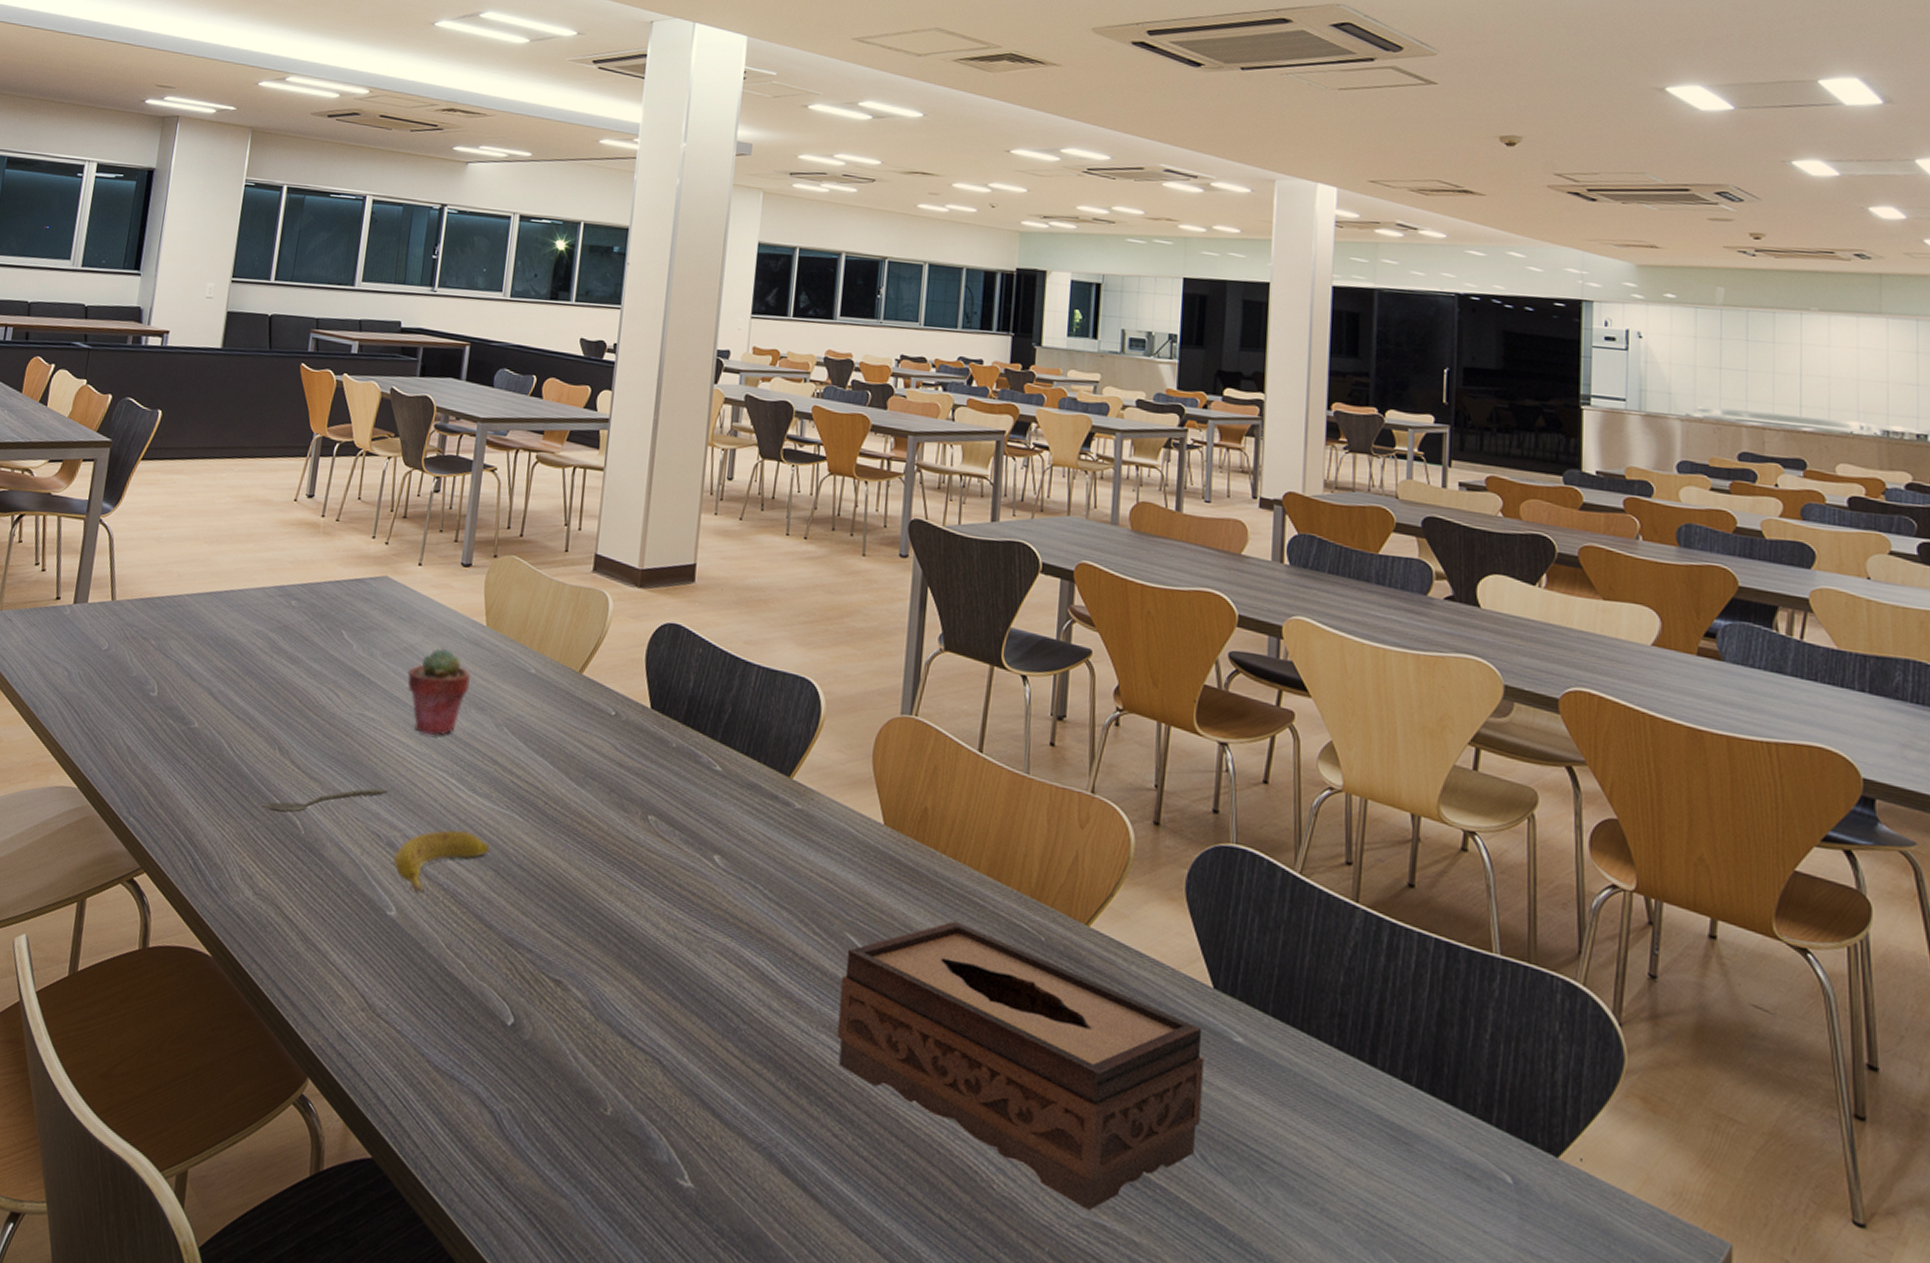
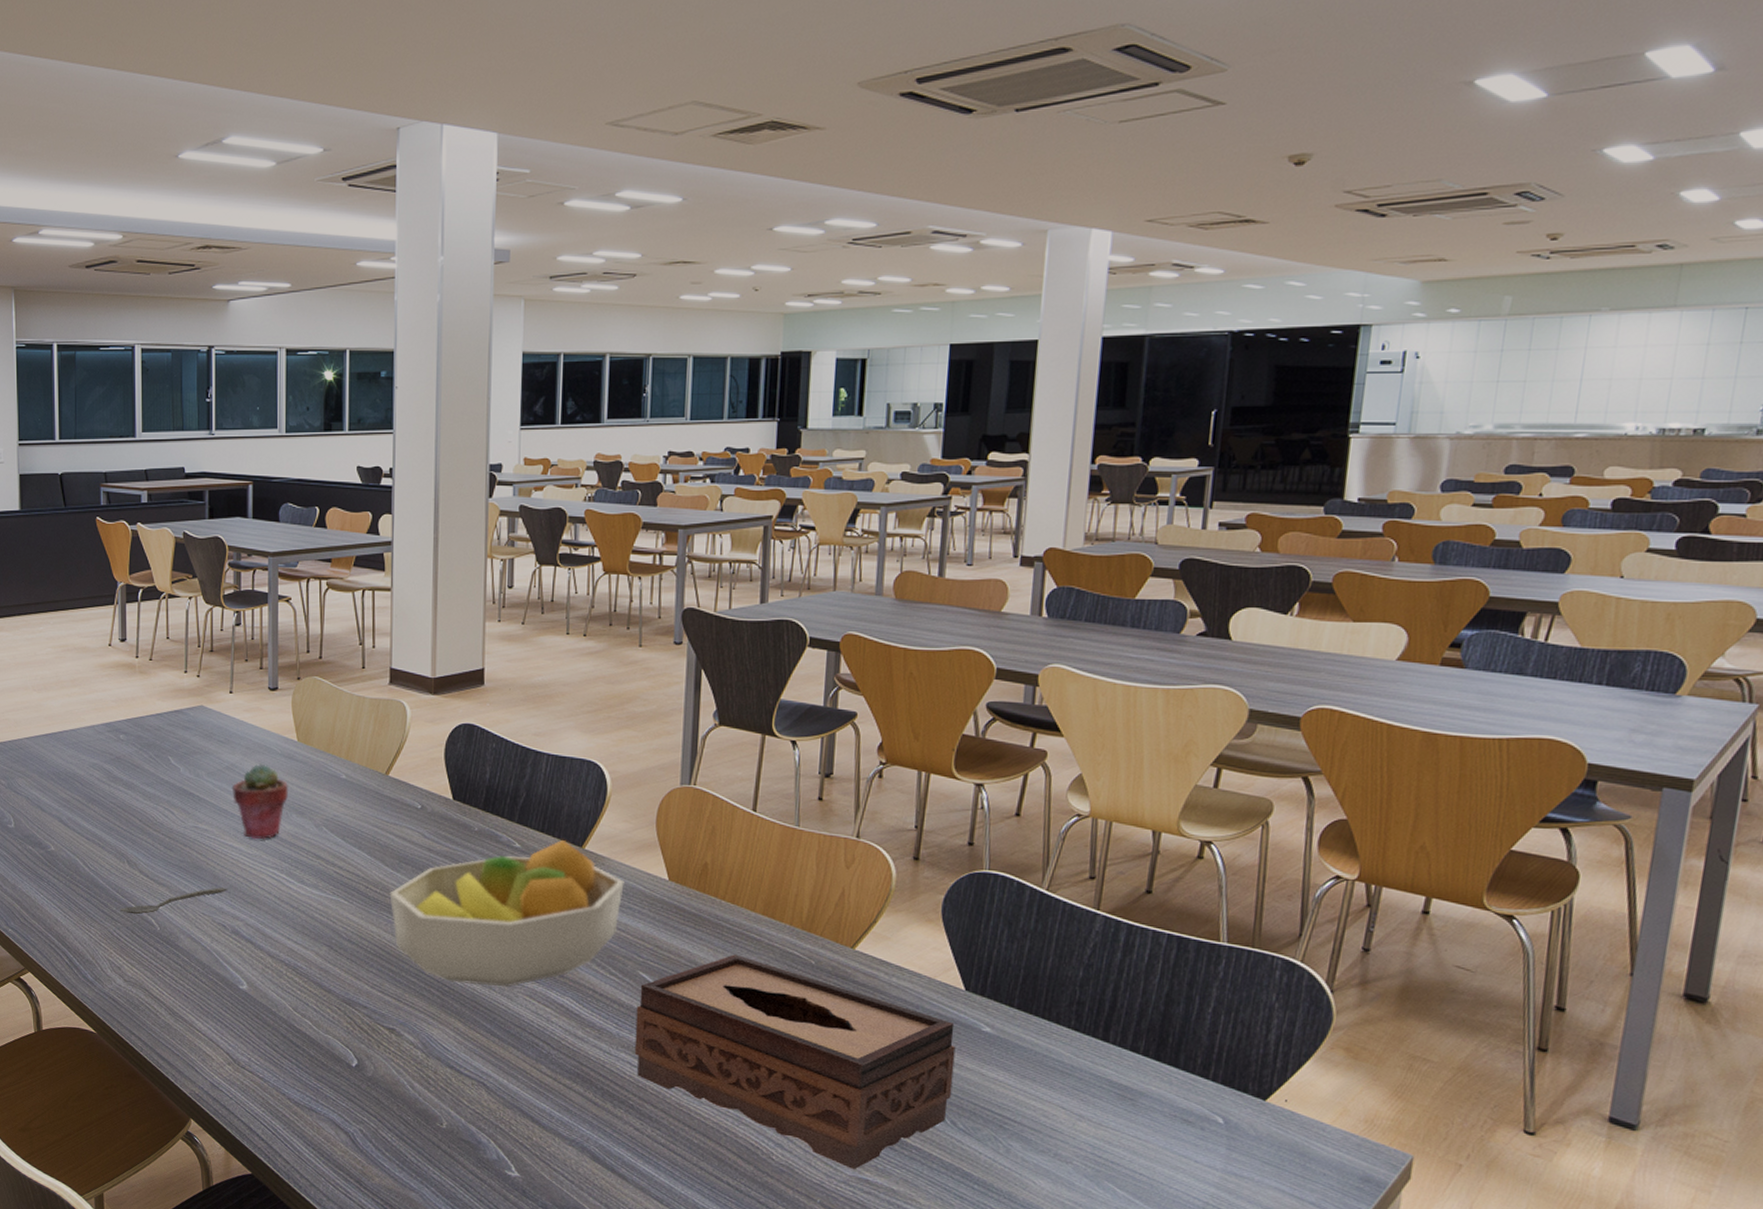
banana: present [394,829,490,894] -> none [240,915,322,970]
fruit bowl: none [570,765,835,939] -> present [389,839,625,987]

